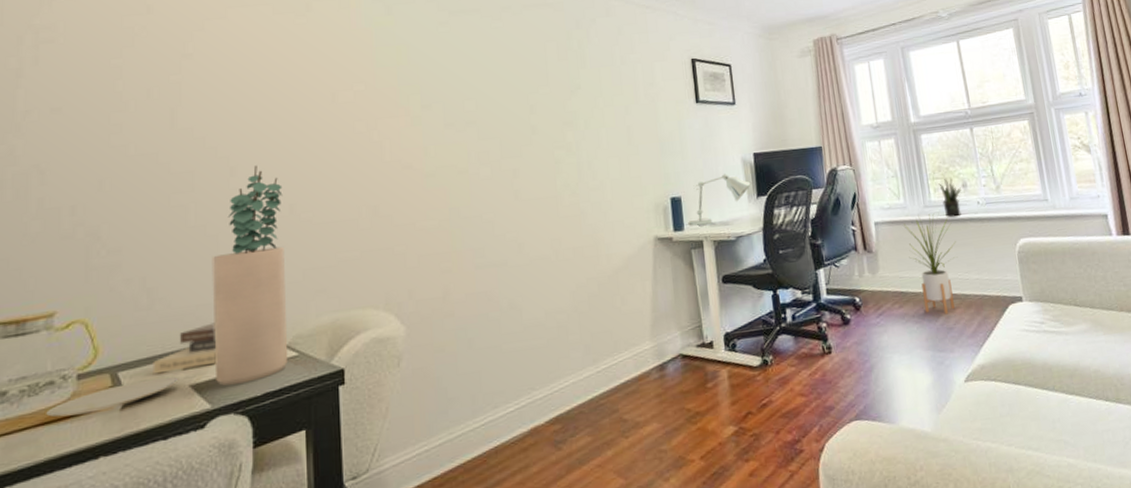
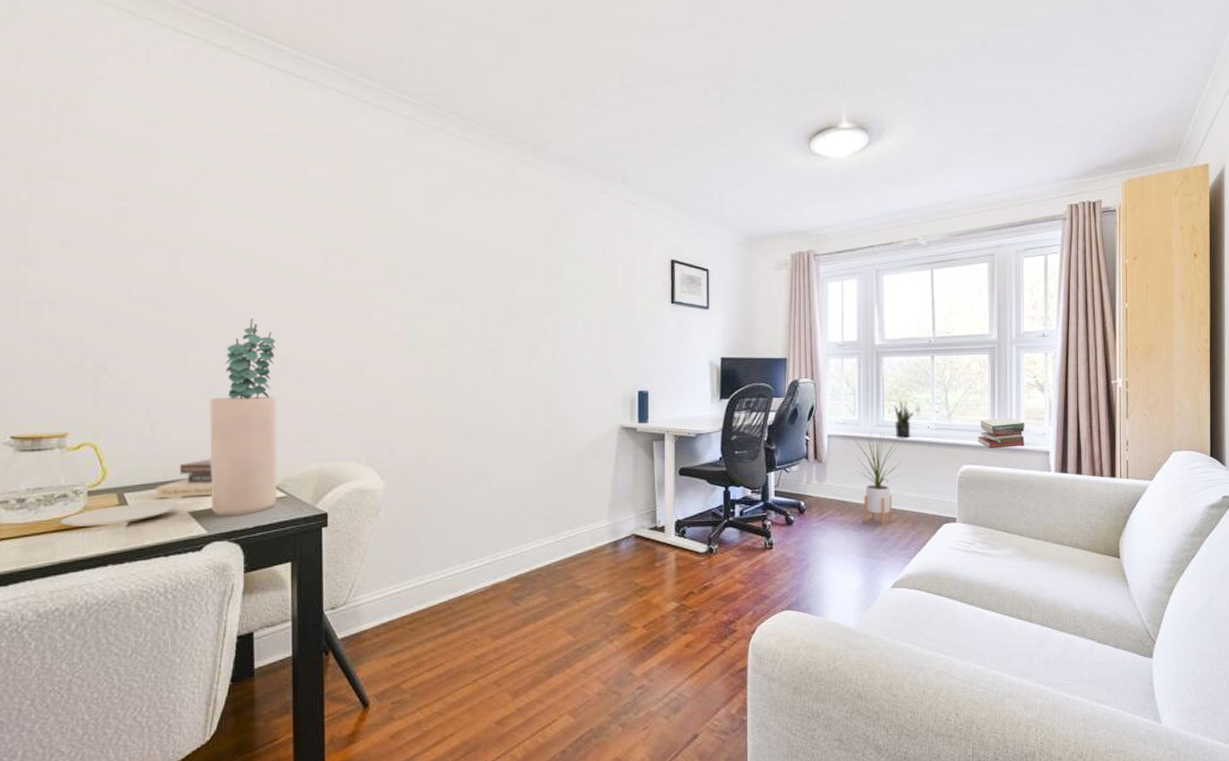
desk lamp: present [687,174,752,226] -> none [651,374,717,421]
books: none [1030,182,1081,219] -> present [978,417,1025,449]

